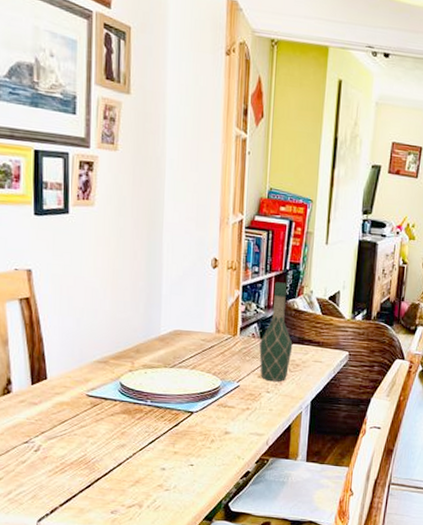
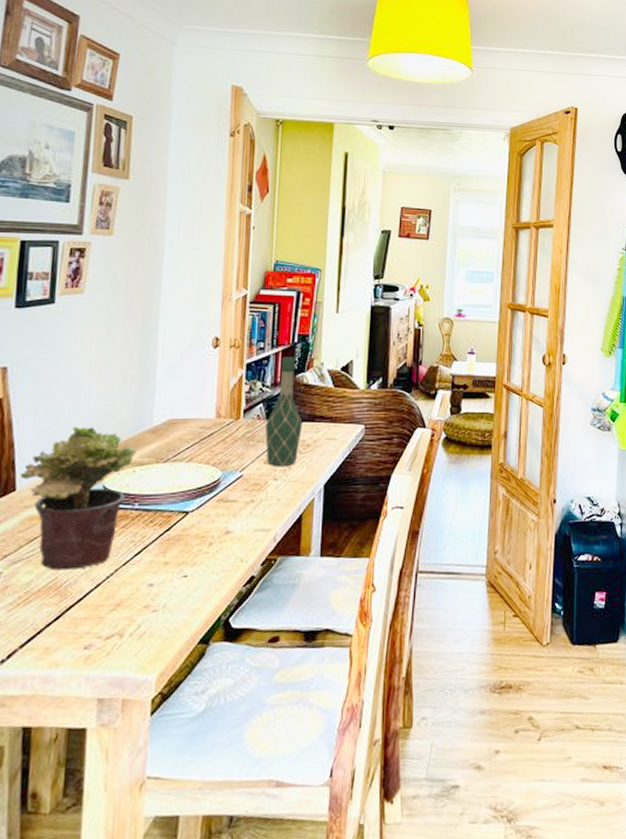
potted plant: none [49,329,147,450] -> present [20,427,137,571]

